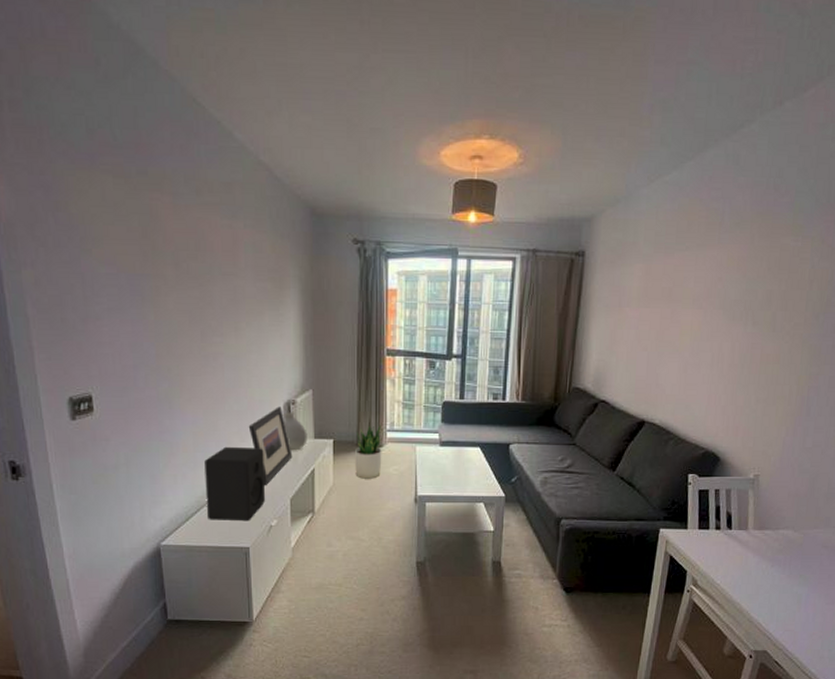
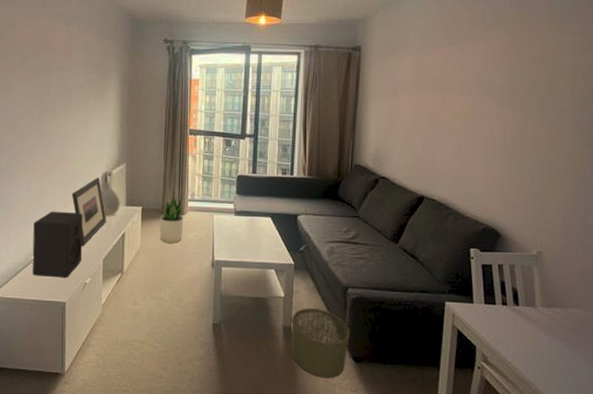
basket: none [500,540,562,610] -> present [290,307,350,379]

